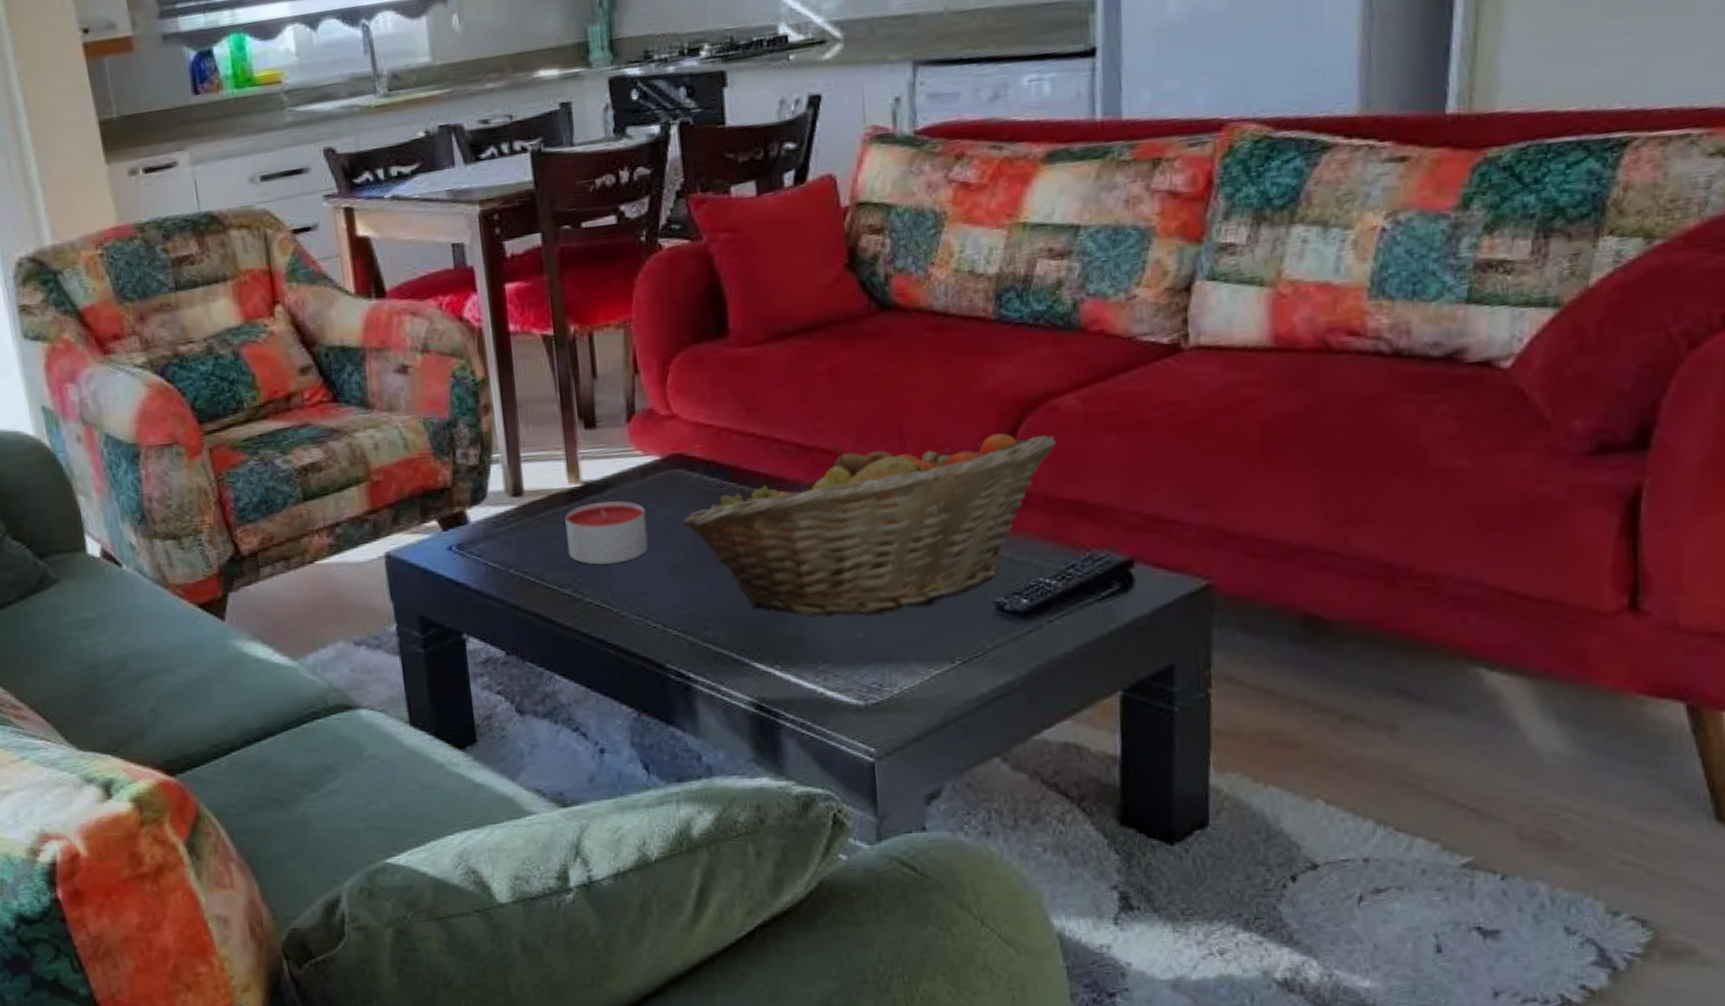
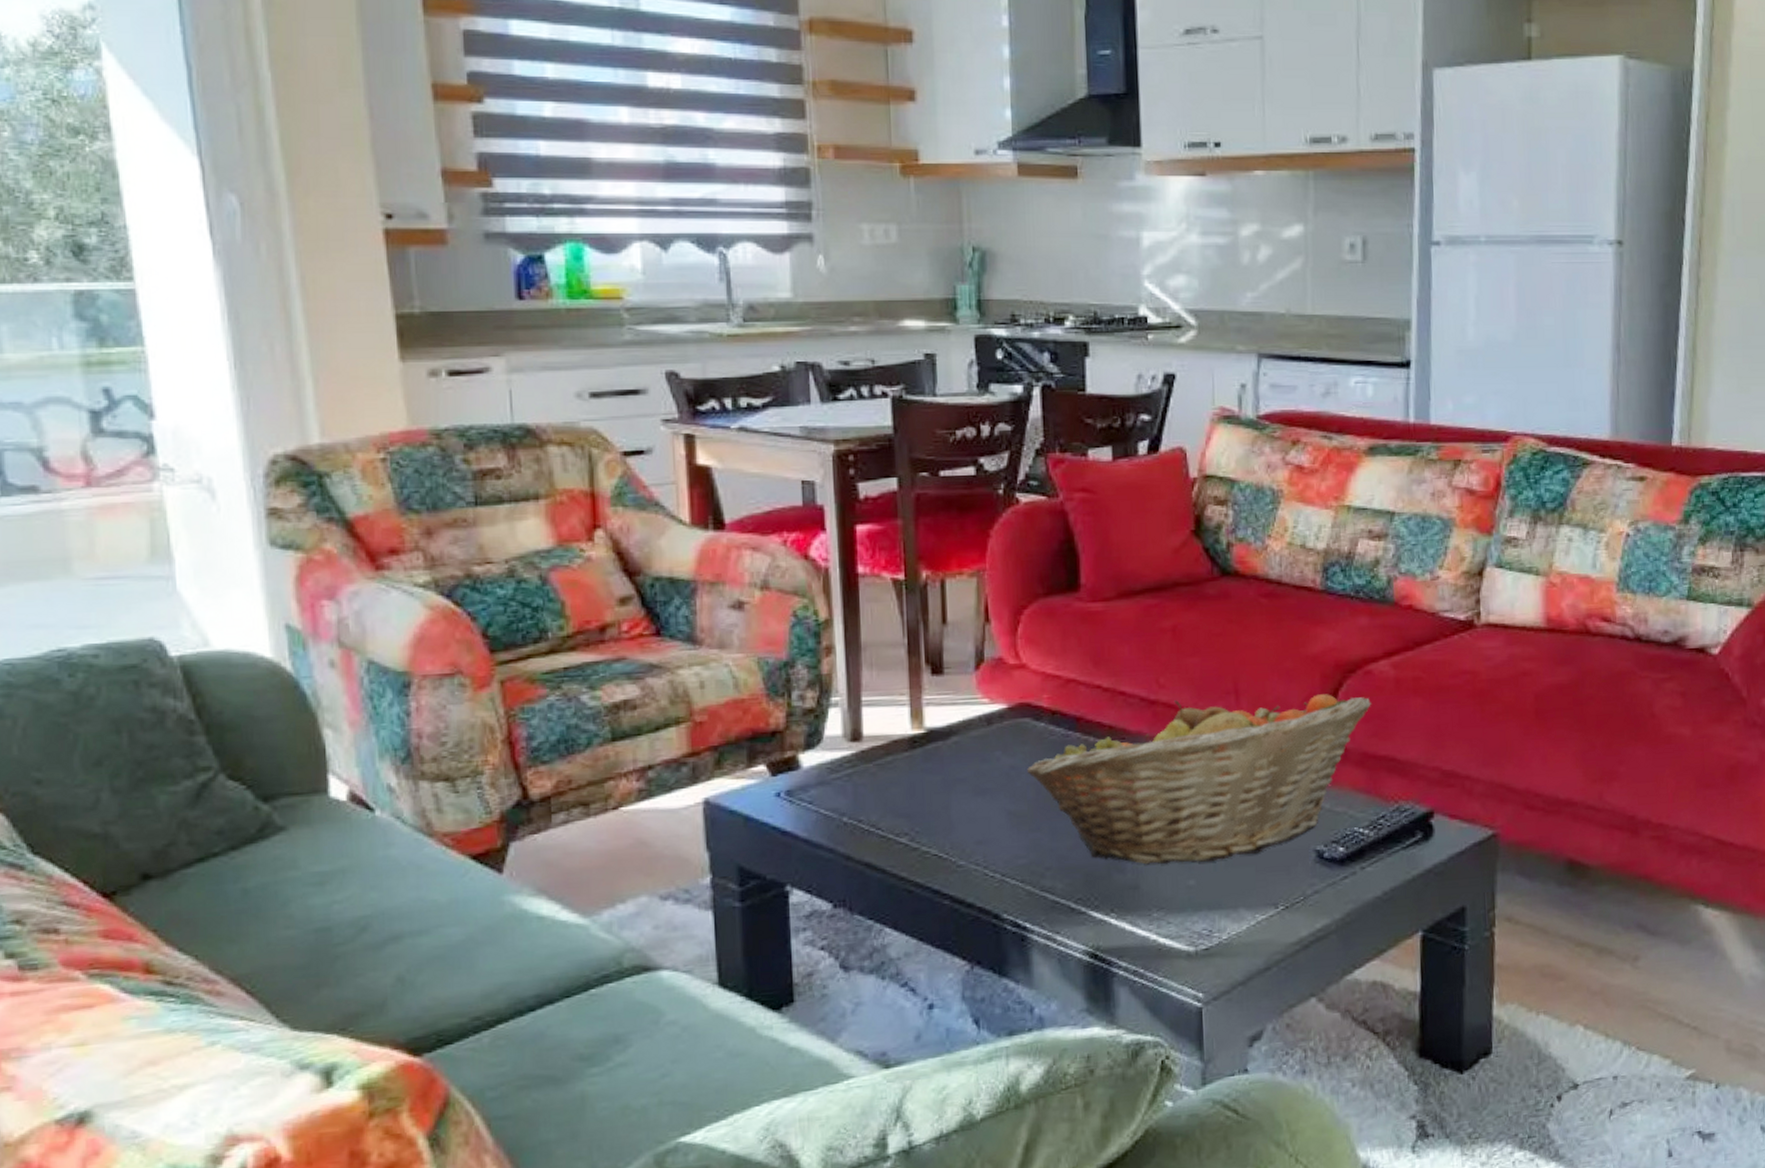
candle: present [565,500,649,565] -> none [905,748,991,814]

